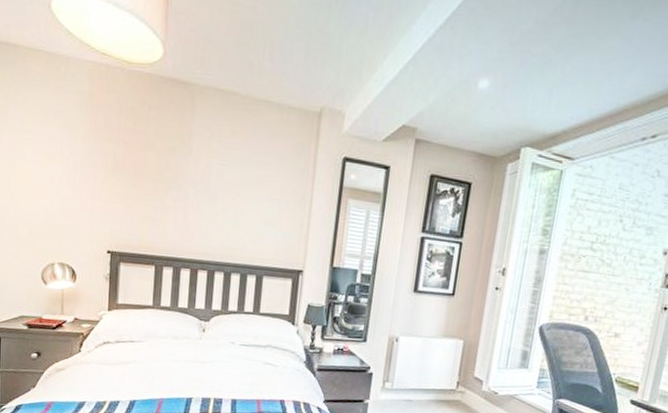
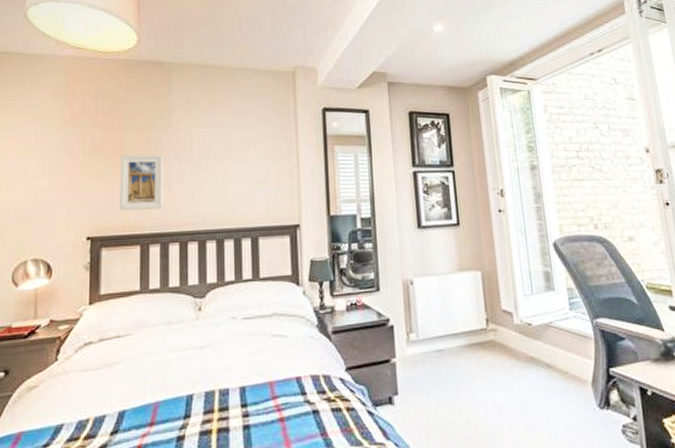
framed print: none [138,176,182,236] -> present [120,154,164,211]

